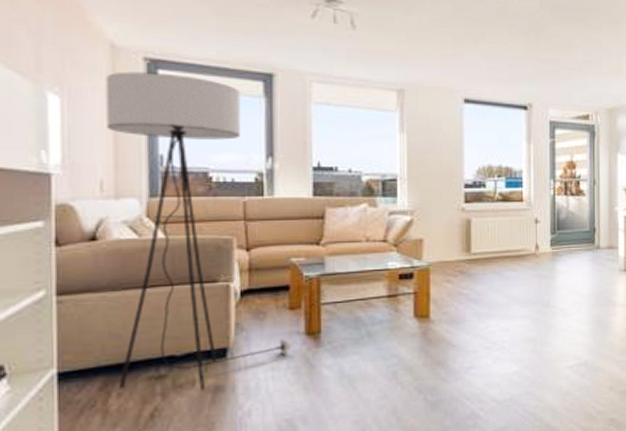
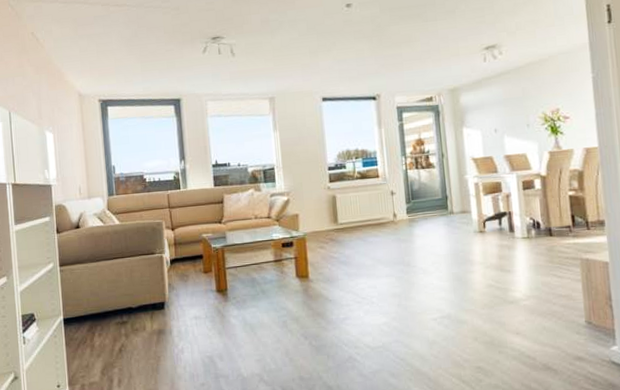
floor lamp: present [105,71,293,391] -> none [77,108,209,333]

